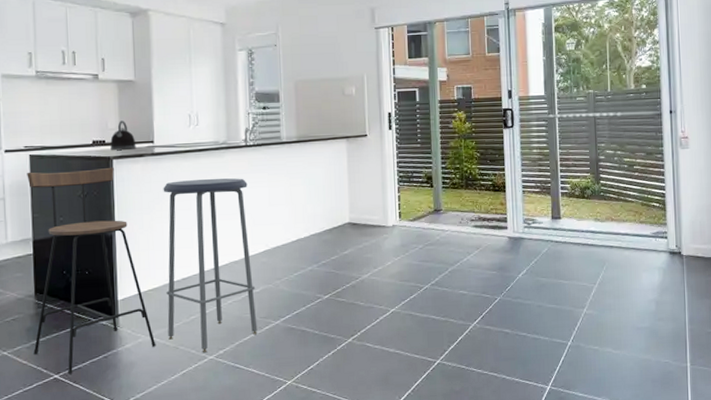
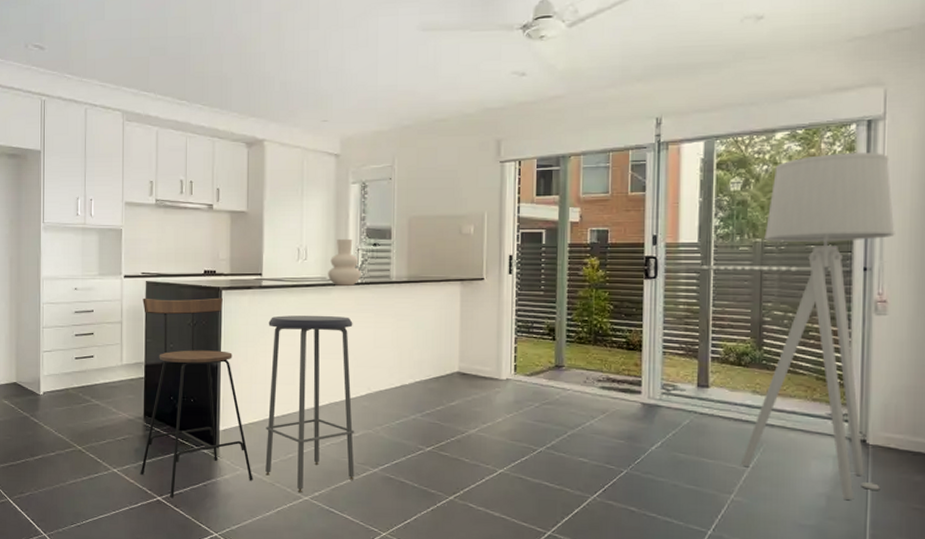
kettle: present [110,121,137,151] -> none [221,252,245,282]
vase: none [220,103,253,150] -> present [328,238,361,287]
floor lamp: none [590,16,694,302] -> present [741,152,895,500]

